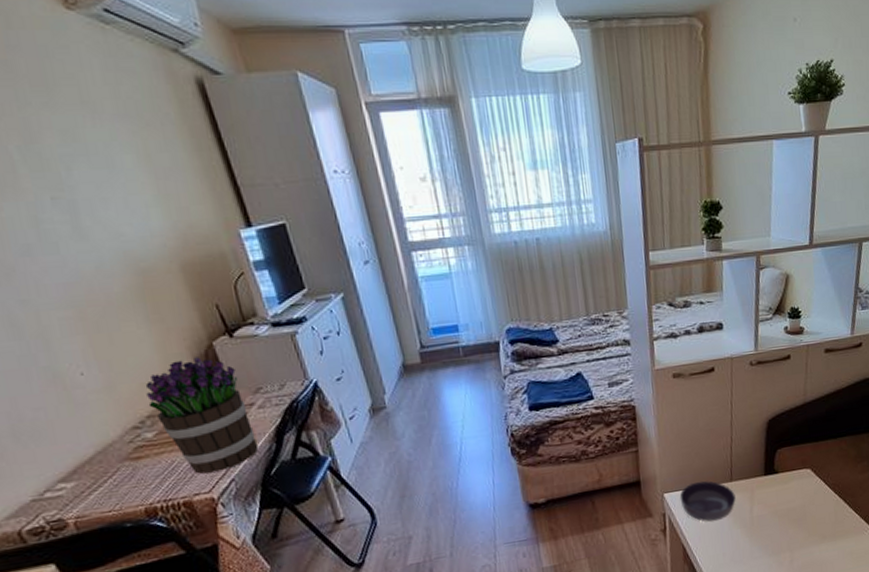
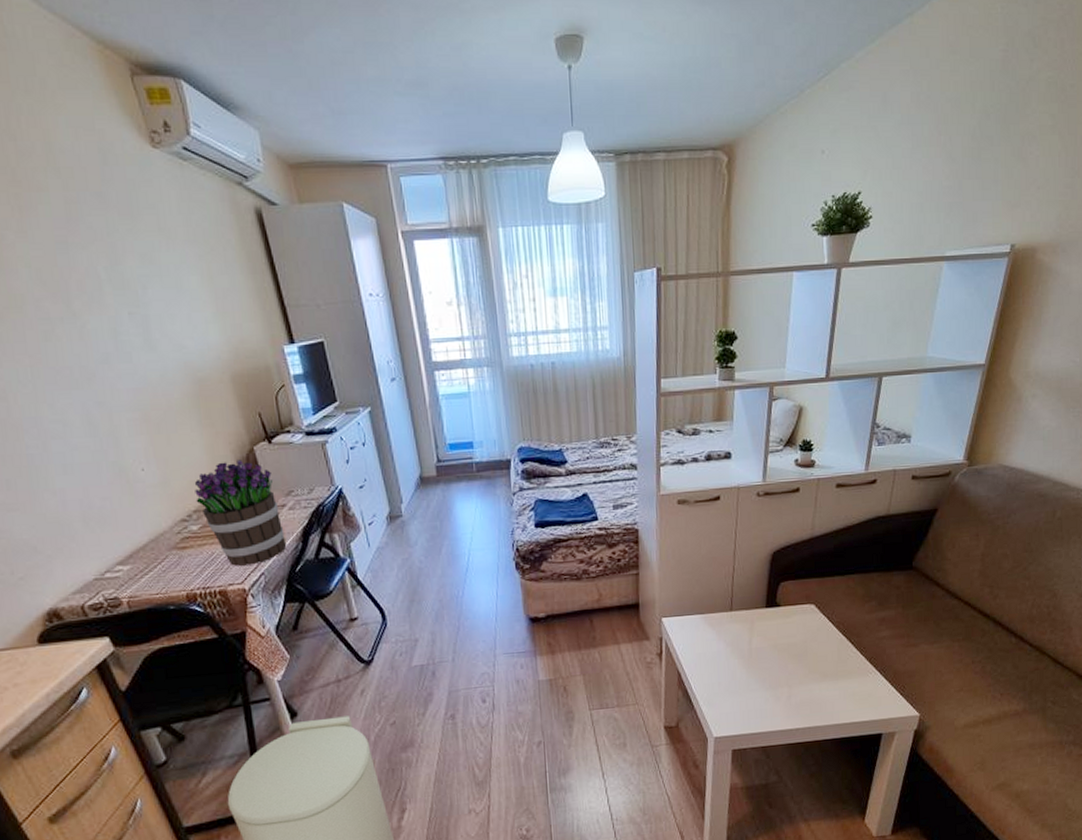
bowl: present [679,481,736,523] -> none [677,608,735,651]

